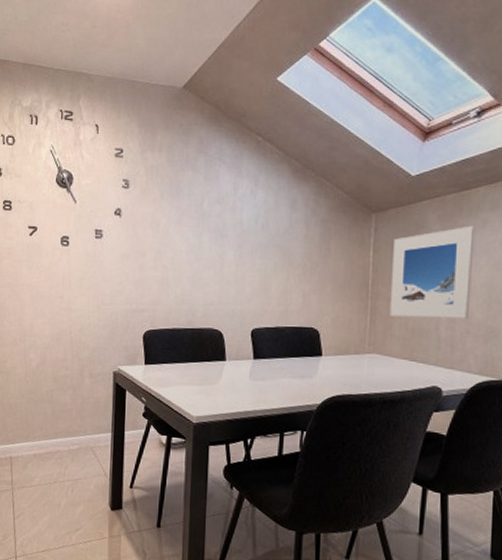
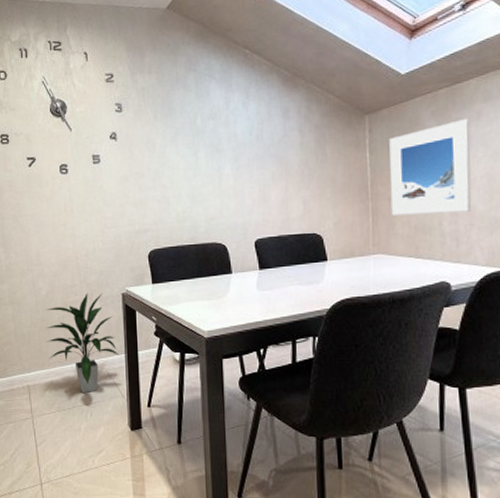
indoor plant: none [33,369,105,470] -> present [46,293,119,394]

